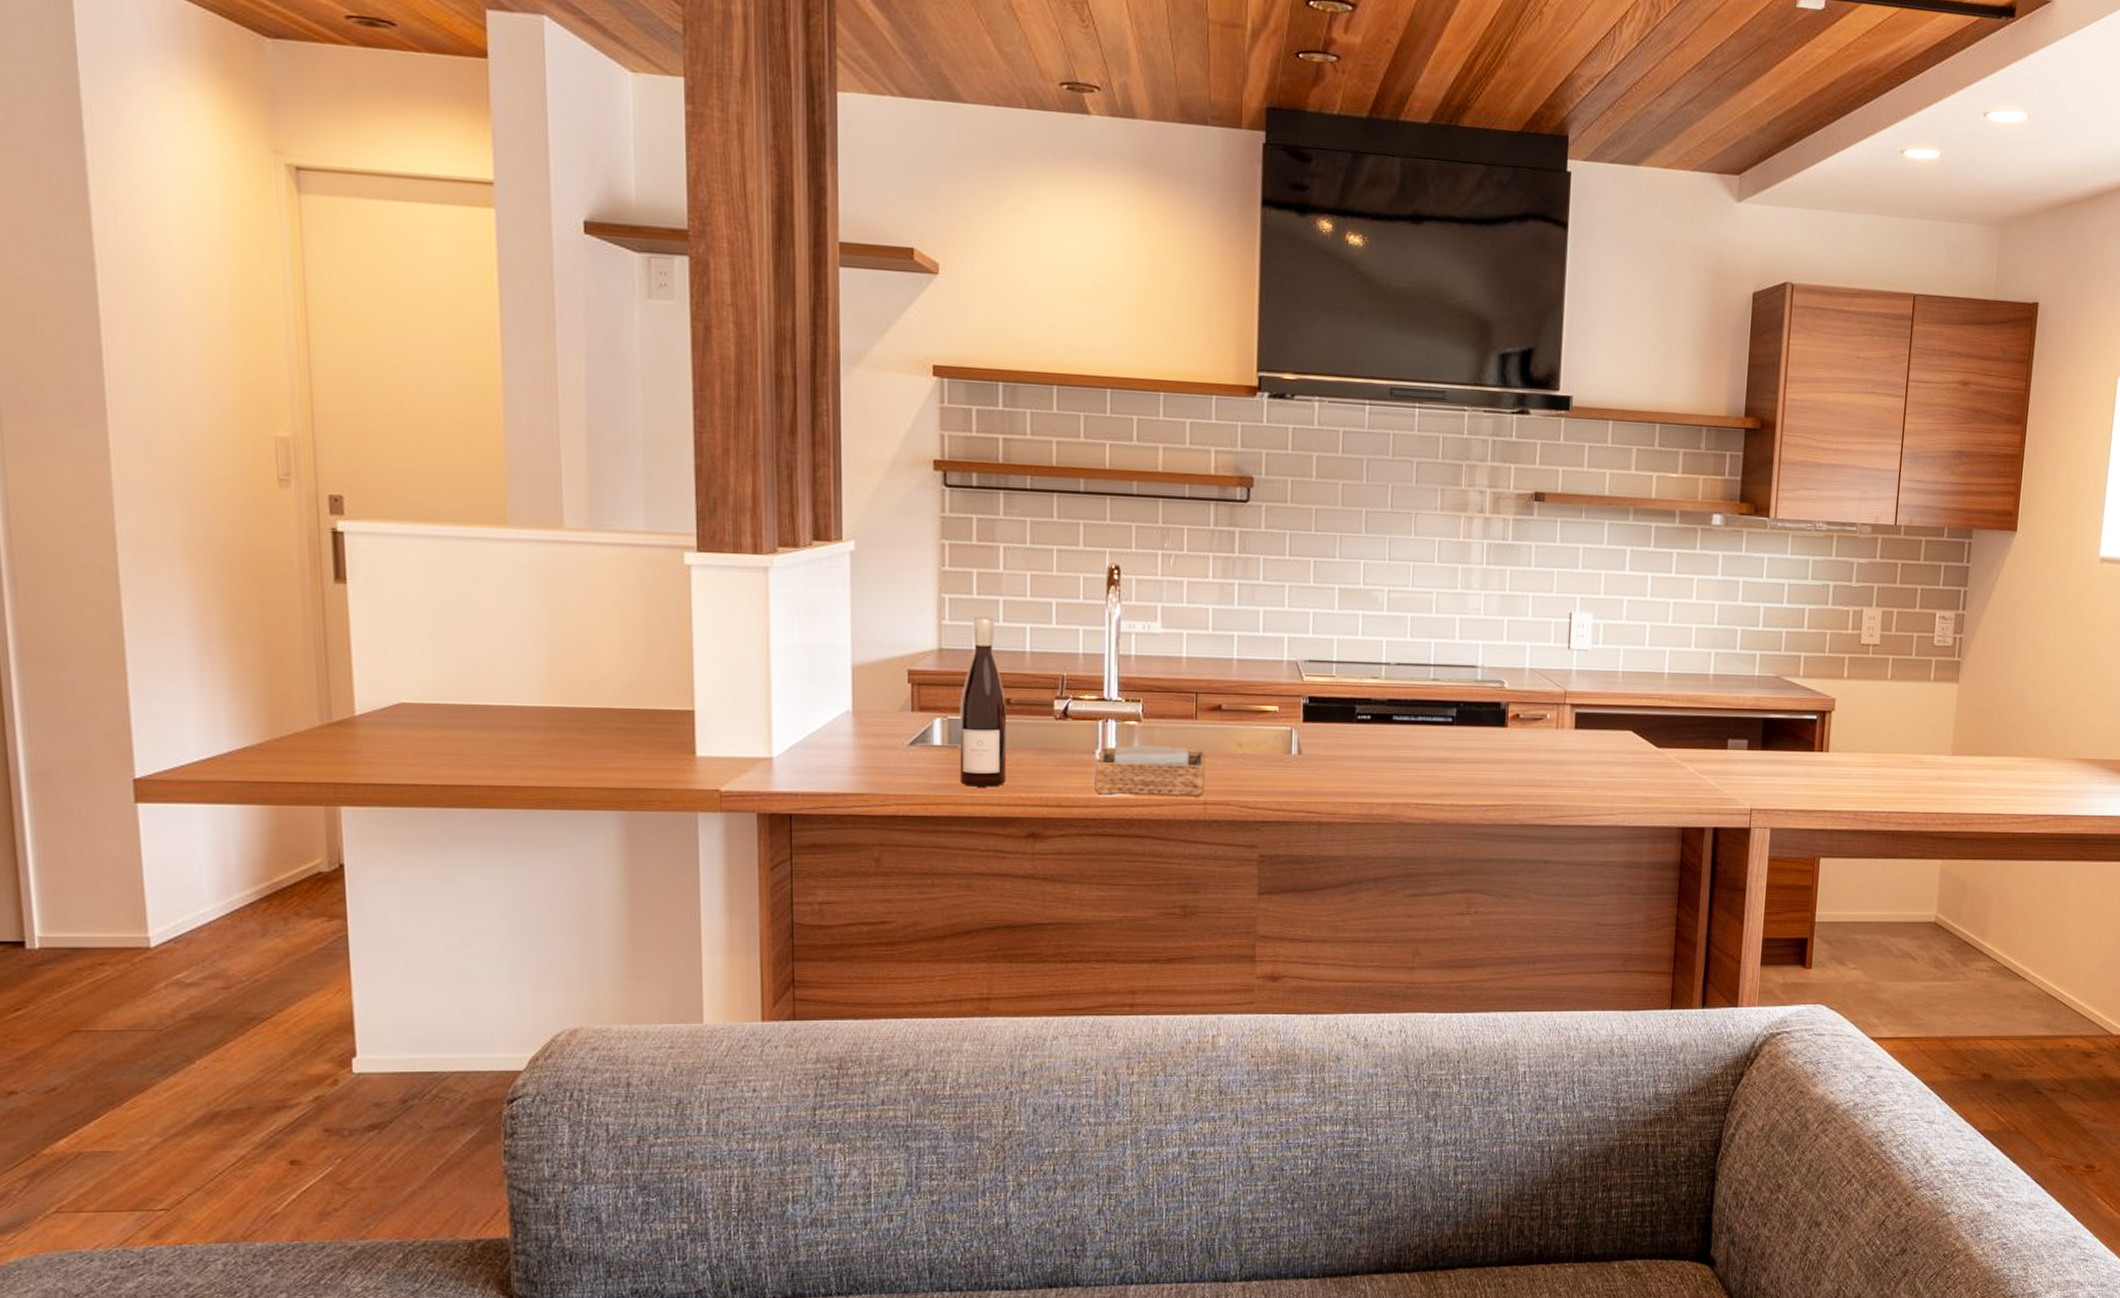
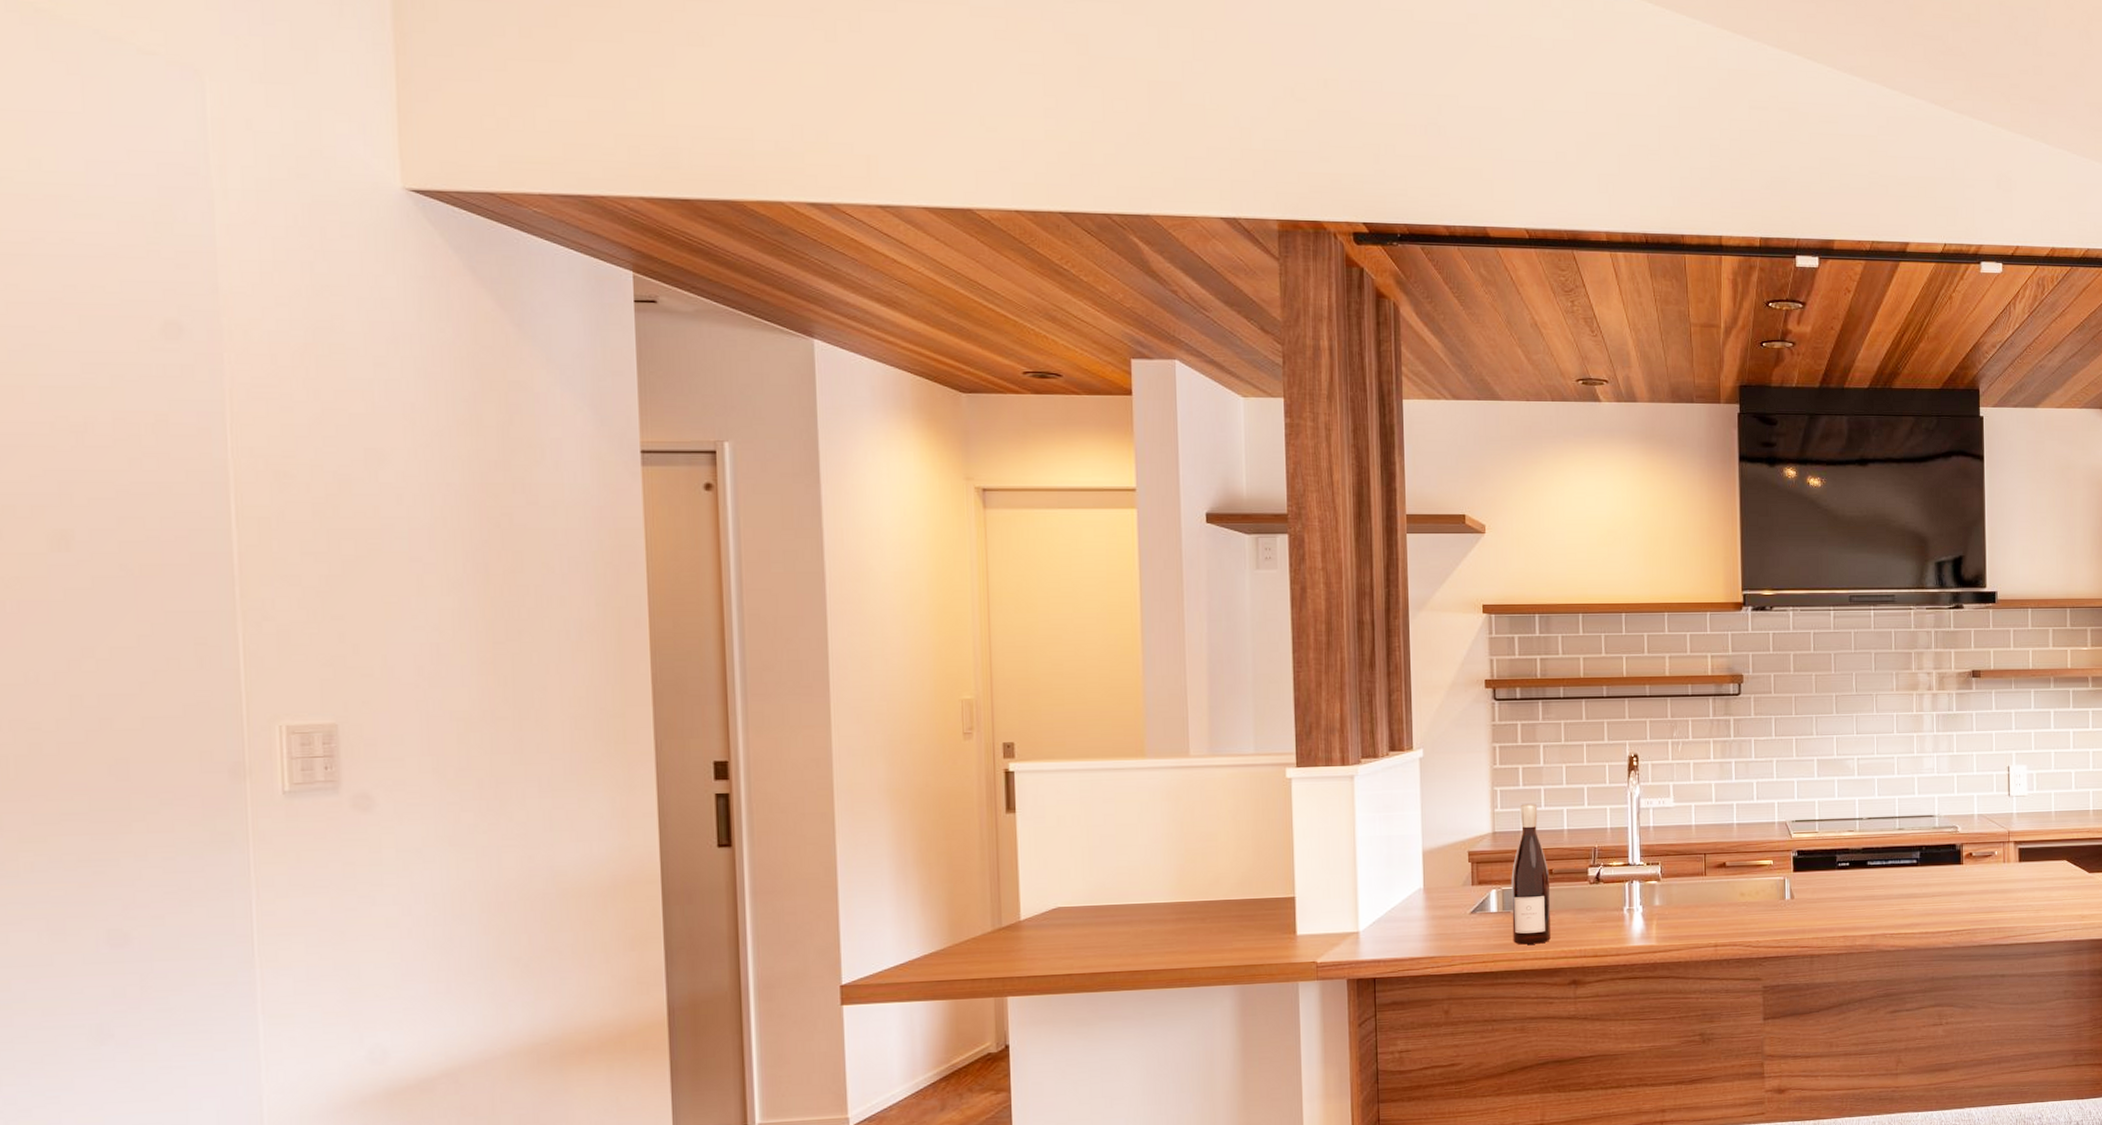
napkin holder: present [1094,745,1207,797] -> none [1623,899,1715,944]

